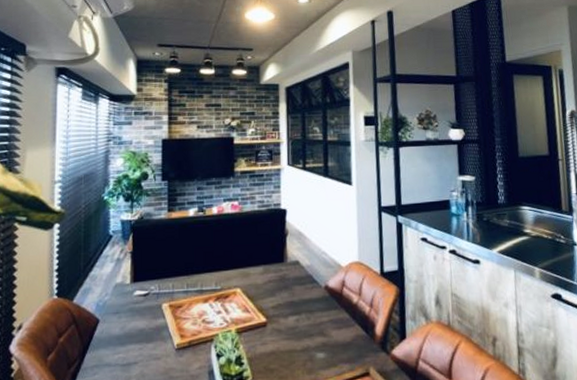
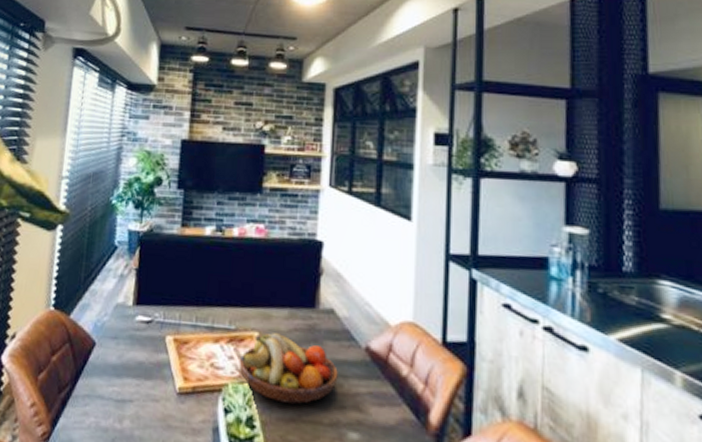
fruit bowl: none [226,287,306,341] -> present [239,333,338,405]

